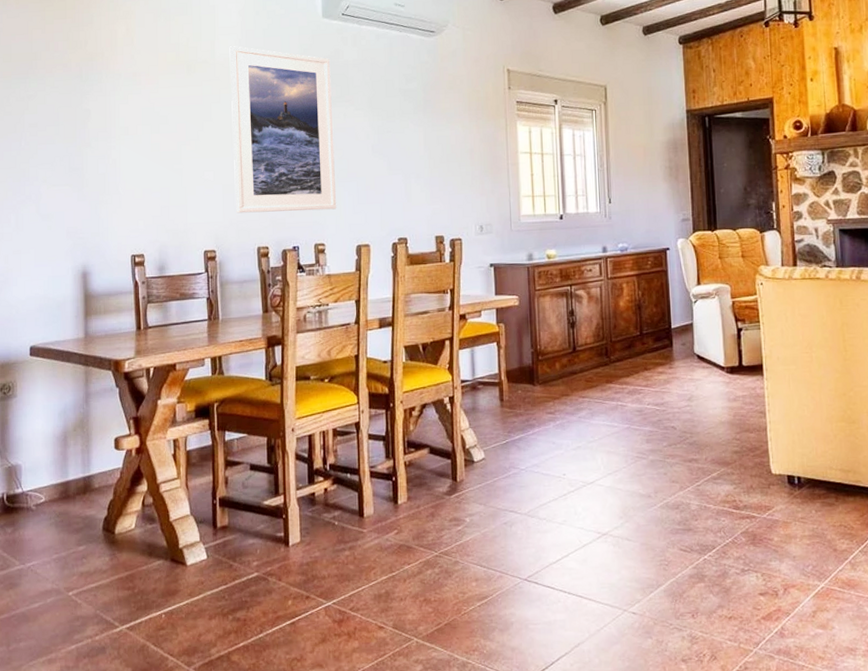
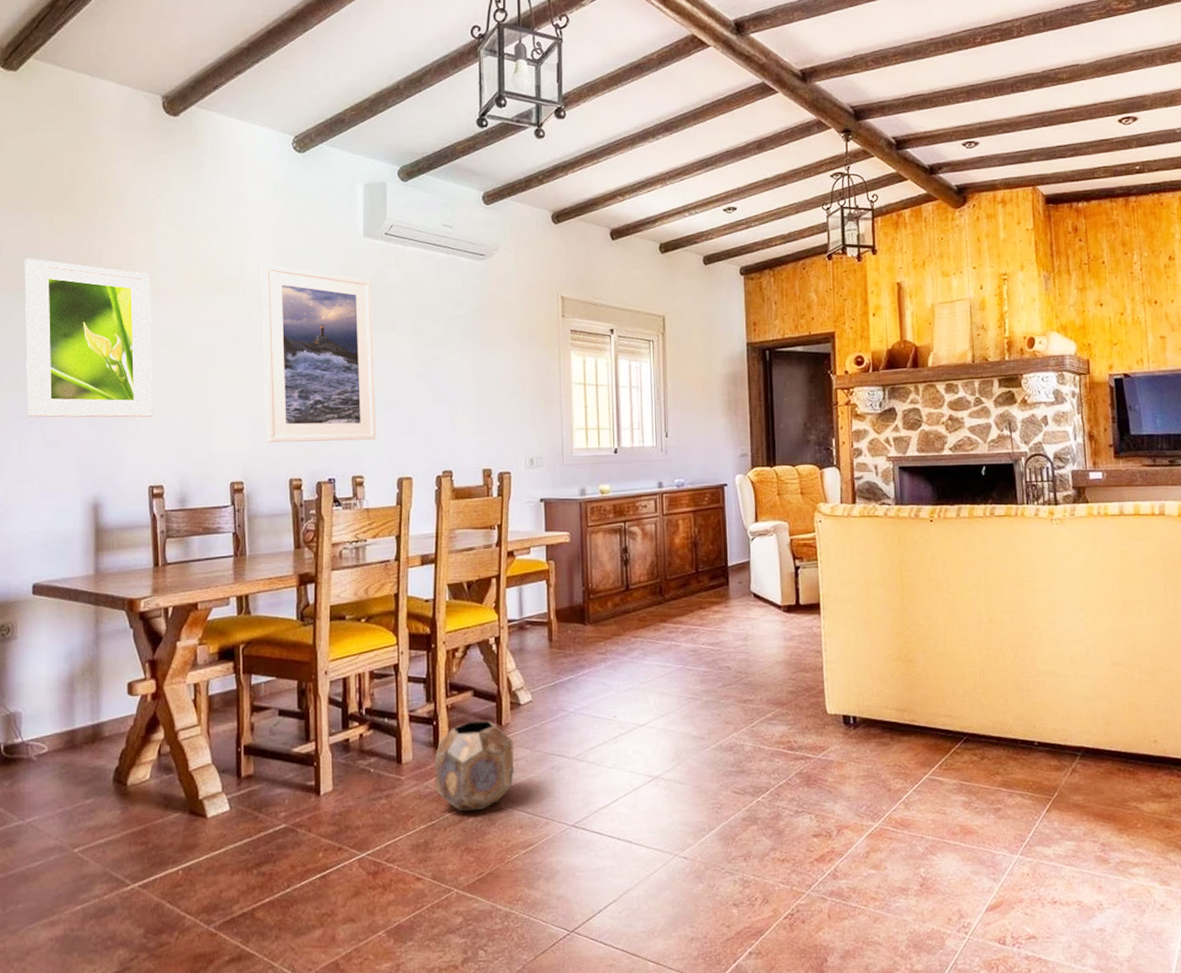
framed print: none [20,46,135,193] -> present [24,258,154,418]
planter: none [394,477,469,564] -> present [434,721,514,812]

